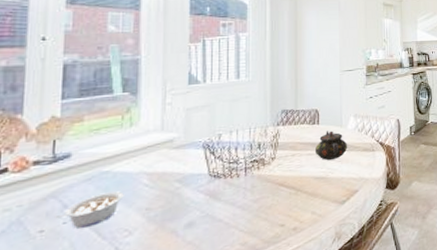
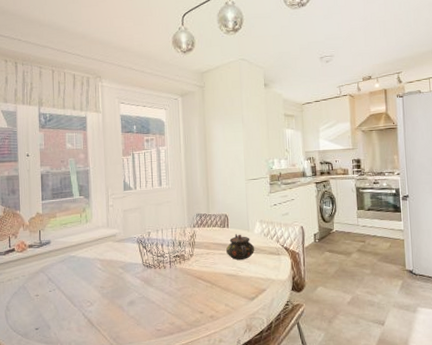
legume: present [55,191,124,228] -> none [44,271,86,296]

